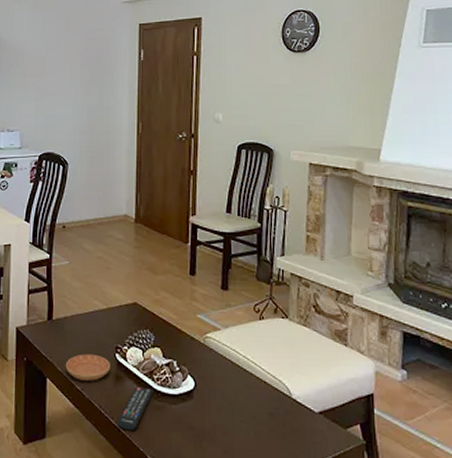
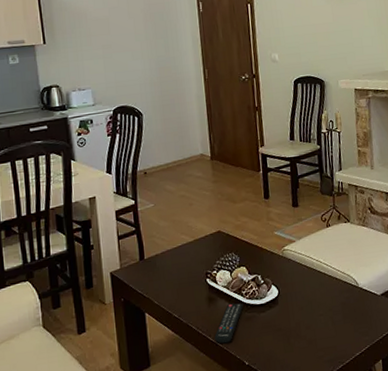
saucer: present [65,354,110,381] -> none [161,283,203,309]

